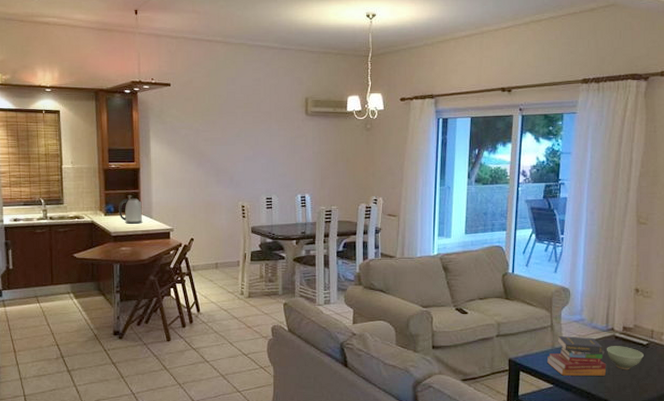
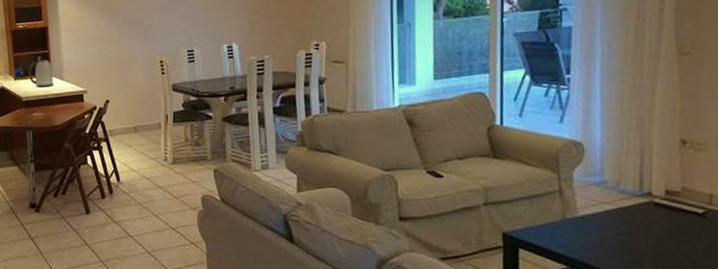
books: present [546,336,607,376] -> none [555,203,644,254]
bowl: present [607,346,644,370] -> none [643,215,699,248]

